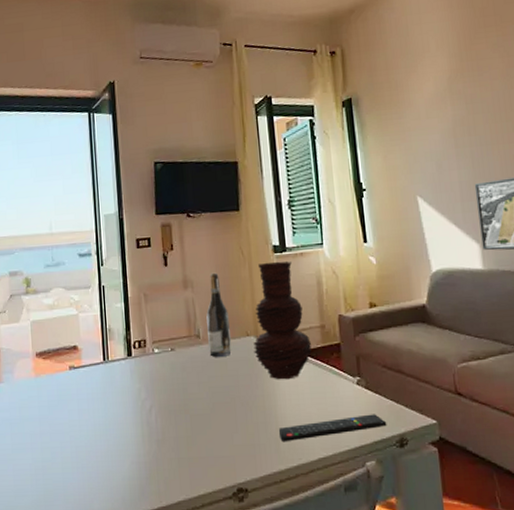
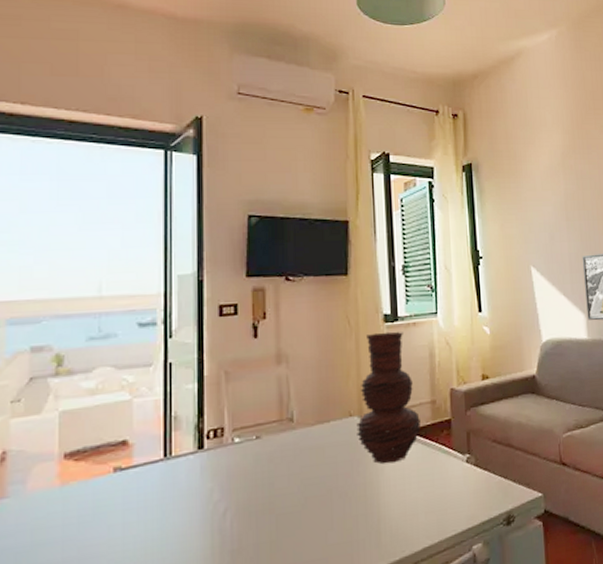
wine bottle: present [206,272,232,357] -> none [303,344,331,443]
remote control: present [278,414,387,443] -> none [380,492,495,535]

